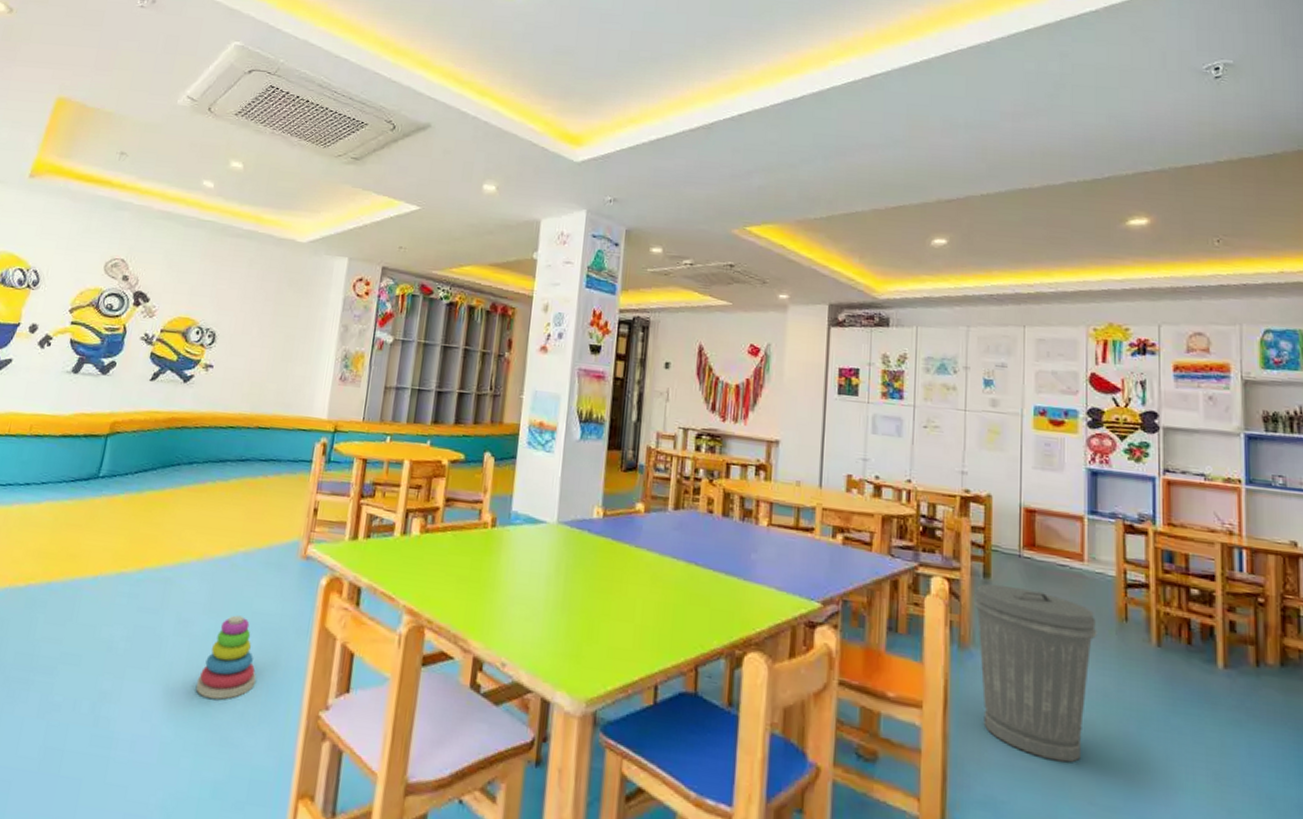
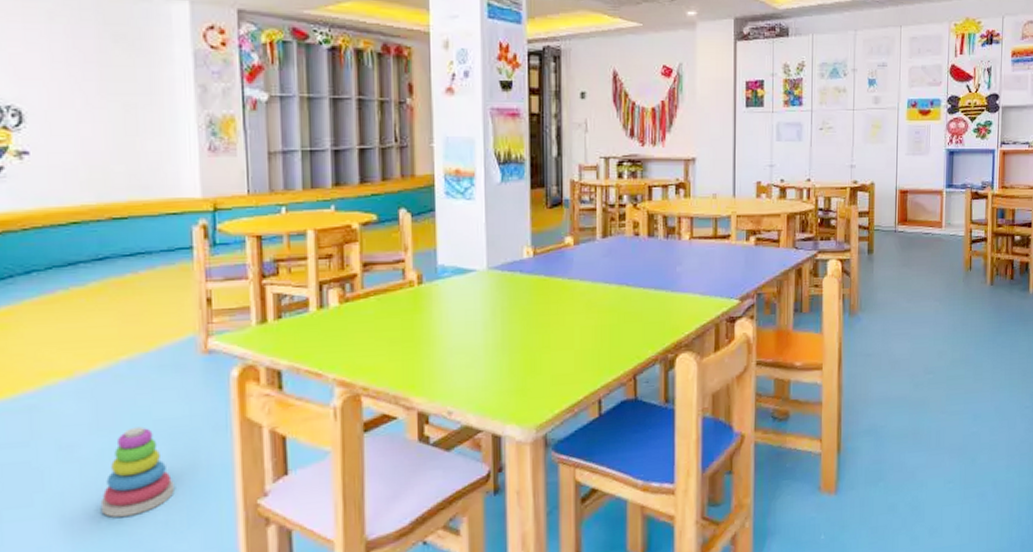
trash can: present [974,583,1097,763] -> none [861,257,950,387]

